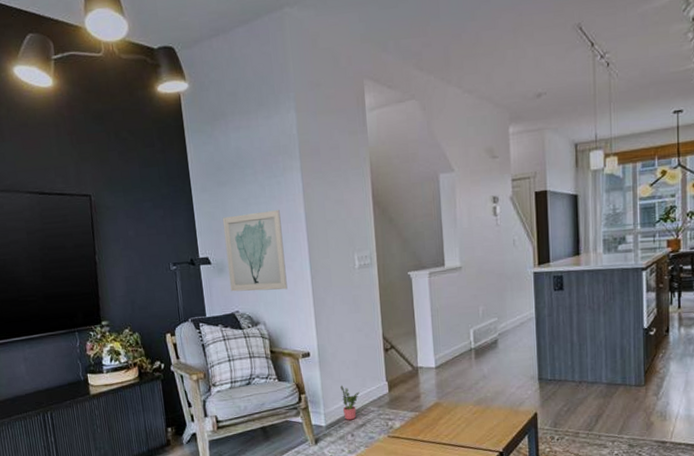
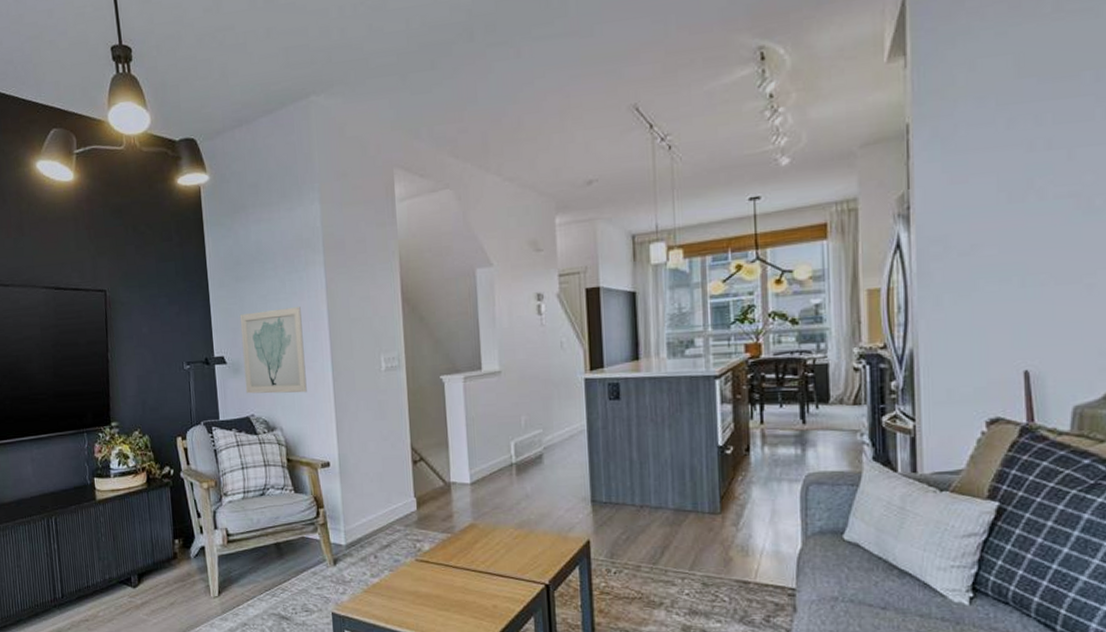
potted plant: present [340,385,359,420] -> none [363,499,384,540]

